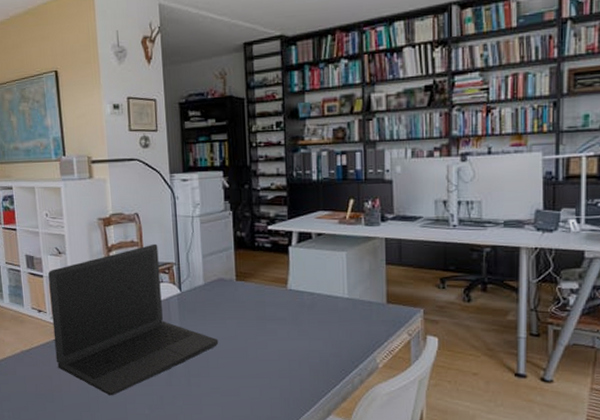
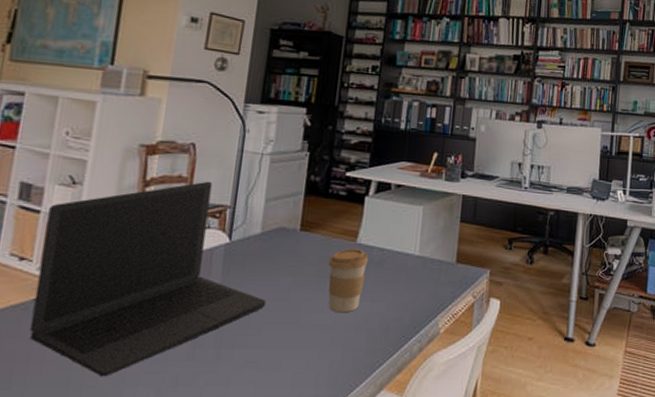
coffee cup: none [264,294,300,350] -> present [328,249,368,313]

